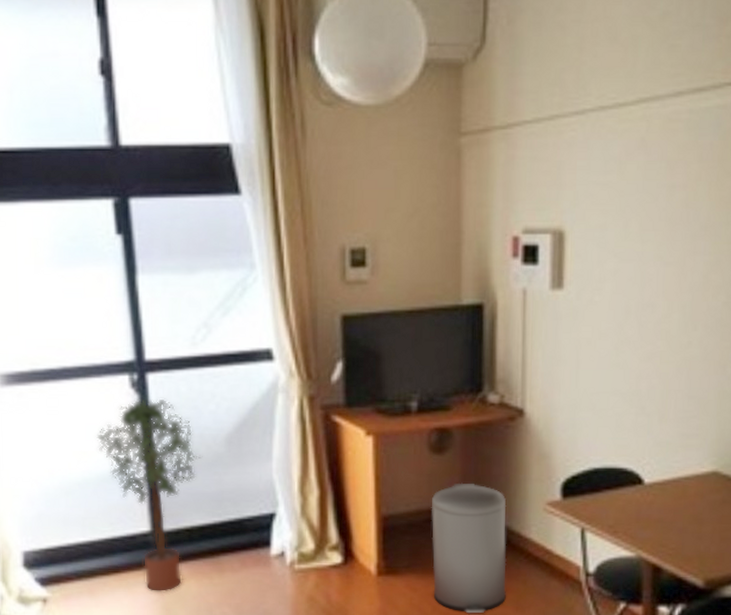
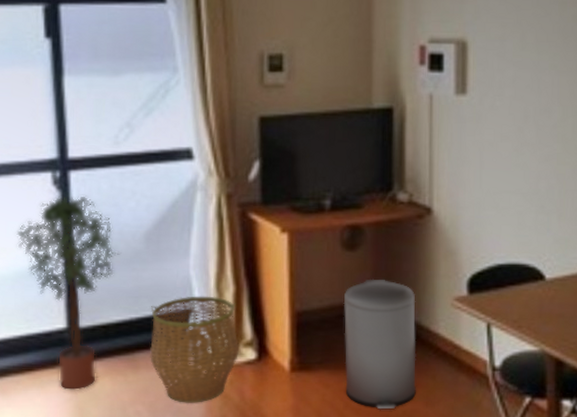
basket: none [234,499,325,606] -> present [149,296,240,403]

